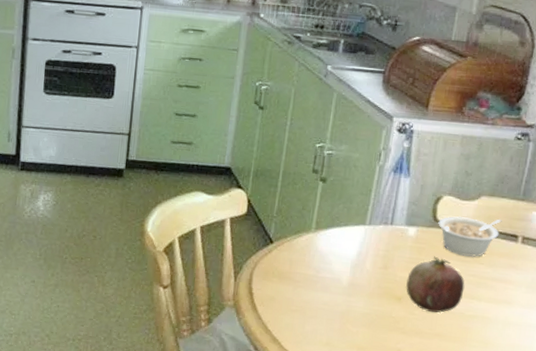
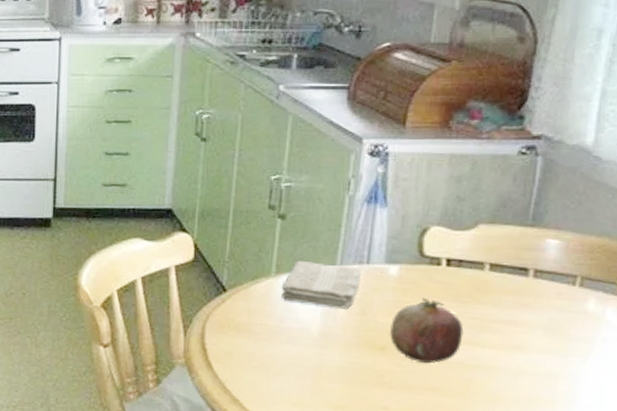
washcloth: none [319,219,386,263] -> present [282,260,362,309]
legume: present [438,216,502,257] -> none [426,249,507,297]

